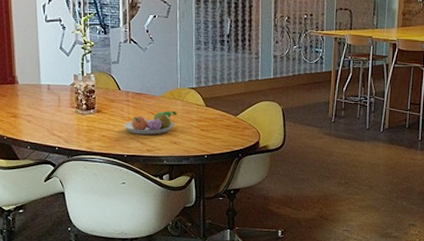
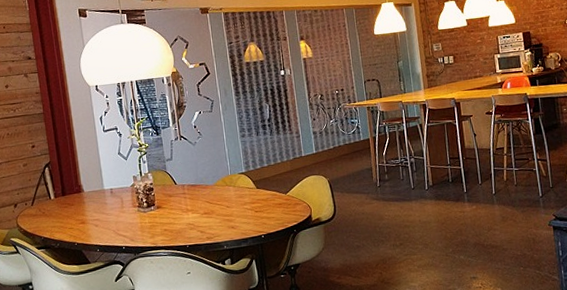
fruit bowl: present [124,110,177,135] -> none [183,197,231,224]

